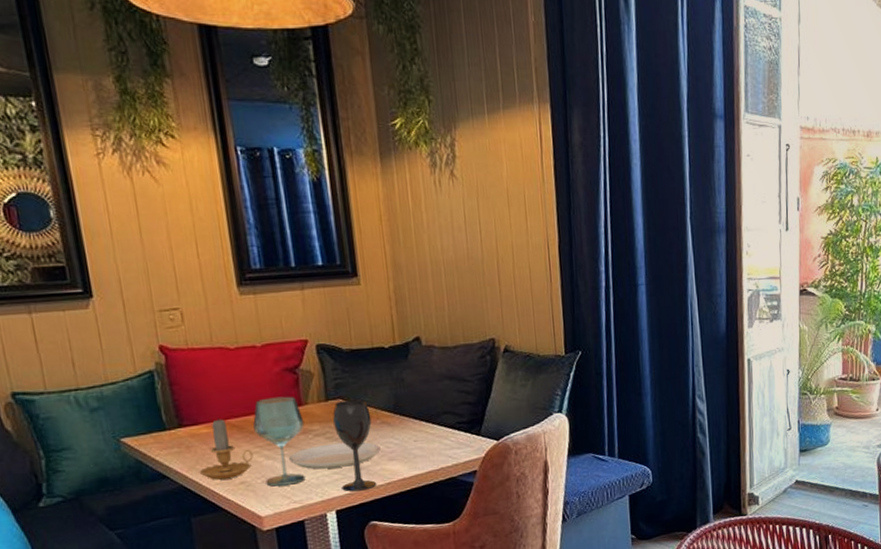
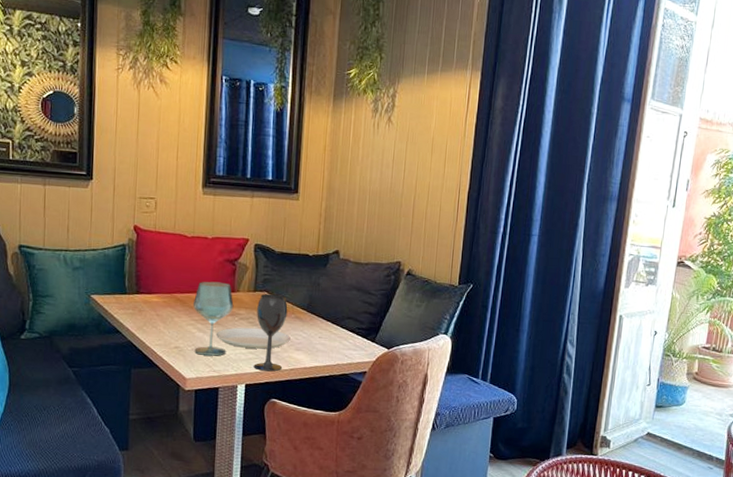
candle: present [199,418,253,480] -> none [145,291,189,342]

